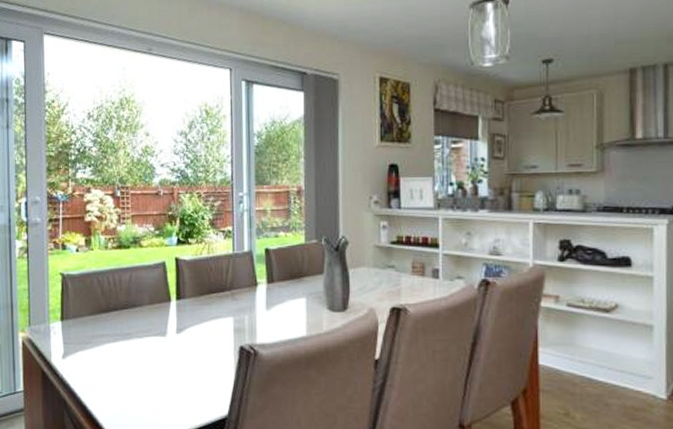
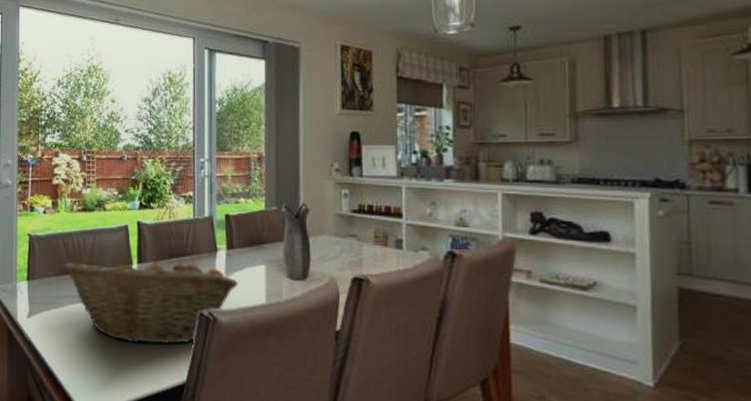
fruit basket: none [97,291,279,380] -> present [62,255,238,344]

